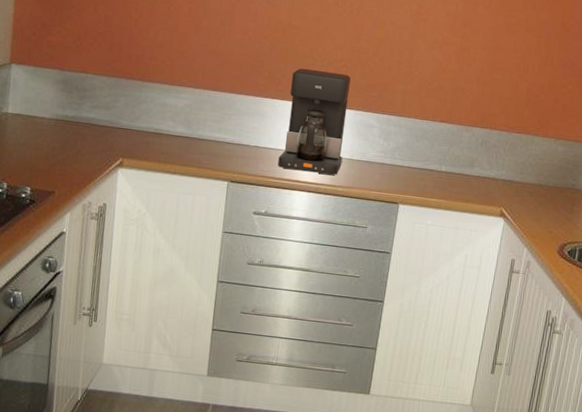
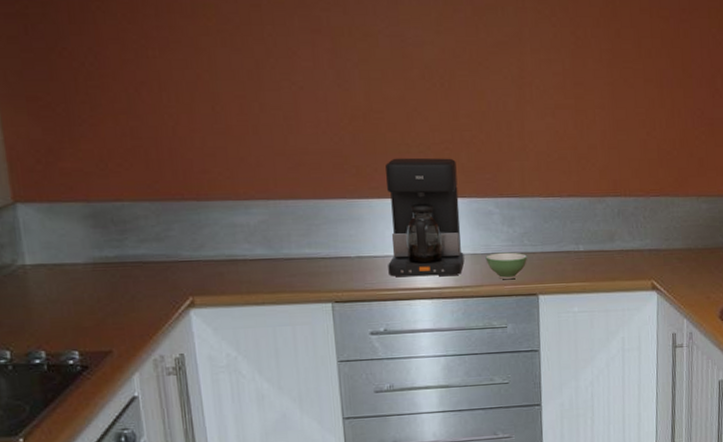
bowl: none [360,161,396,187] -> present [485,252,528,280]

